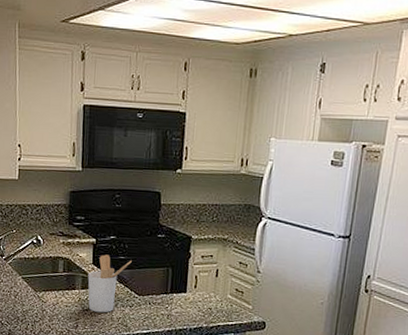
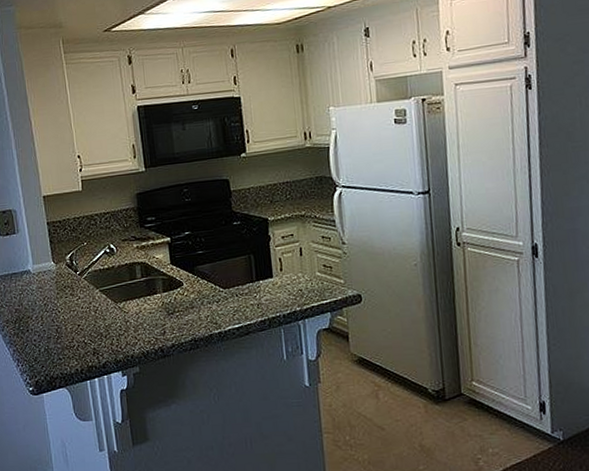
utensil holder: present [87,254,132,313] -> none [167,251,211,314]

